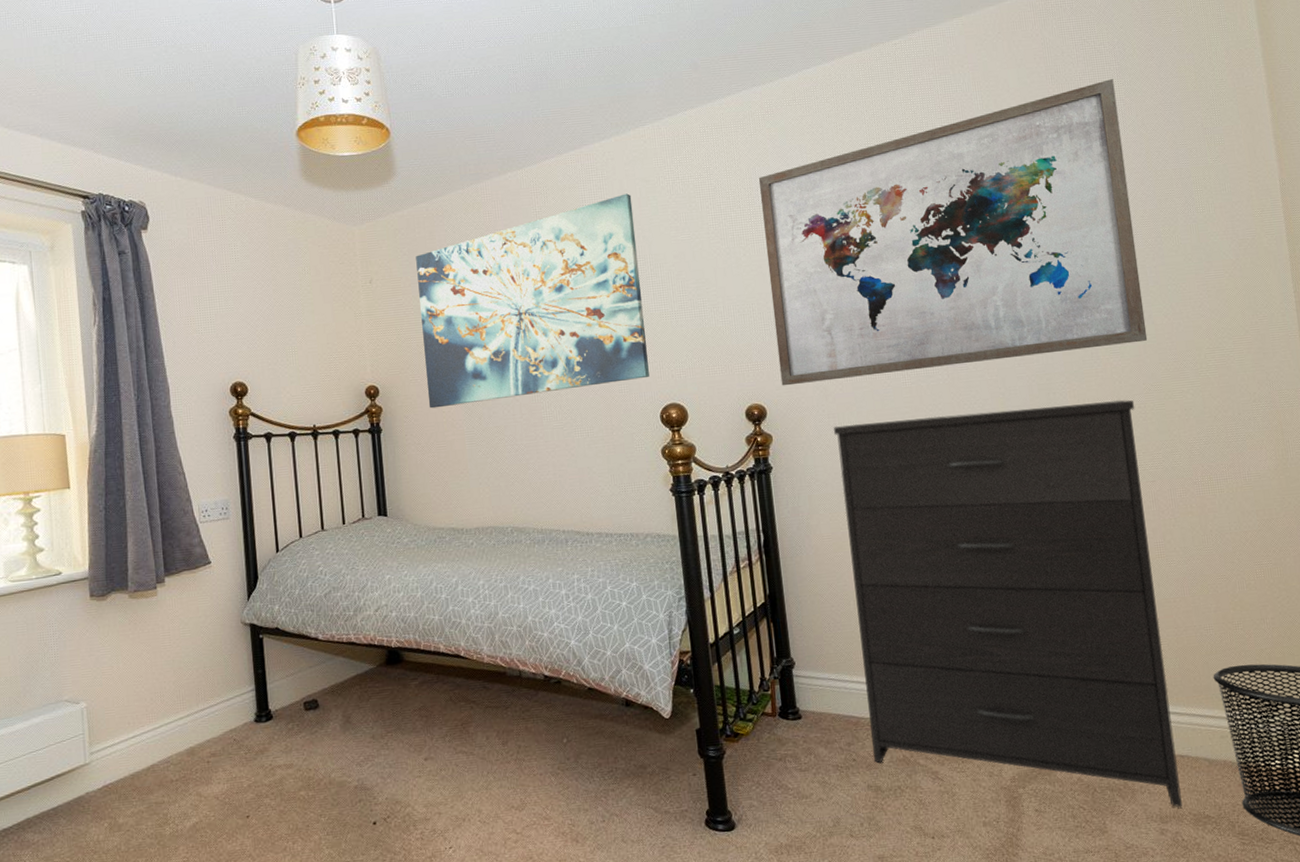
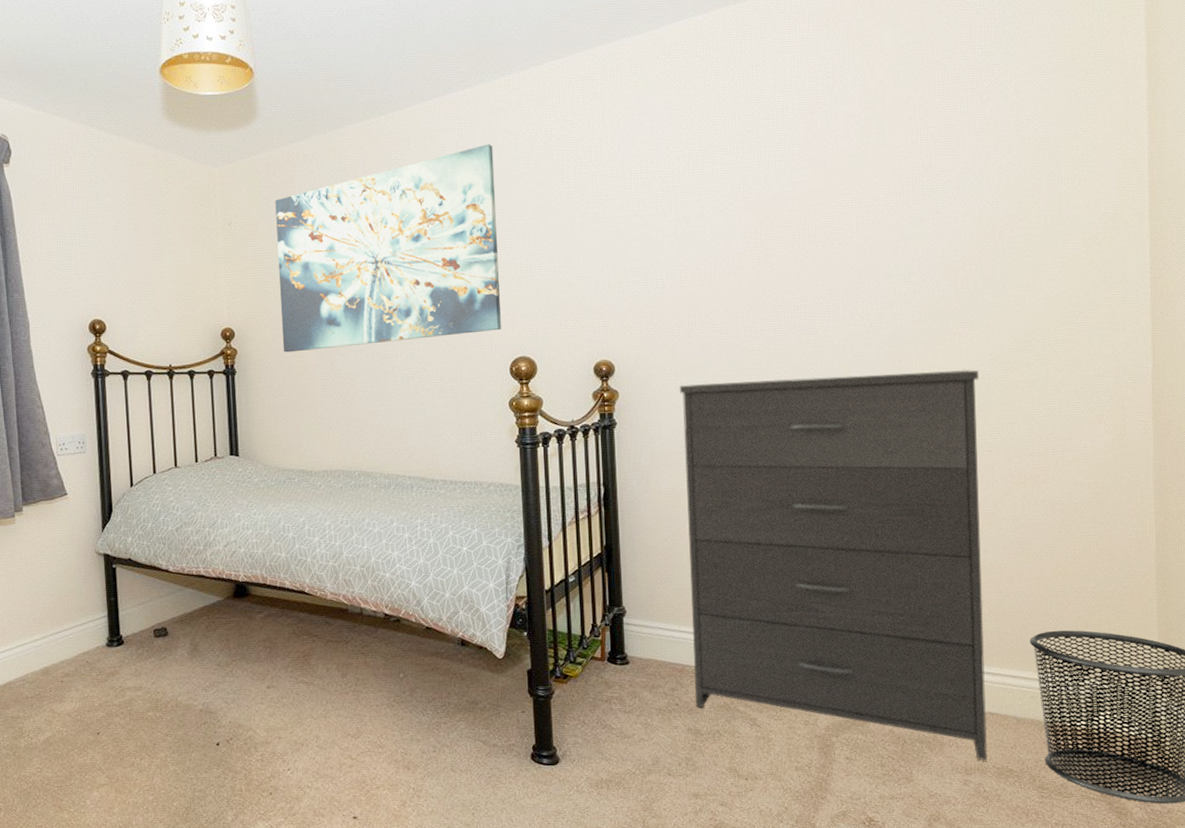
wall art: present [759,79,1148,386] -> none [622,42,999,344]

